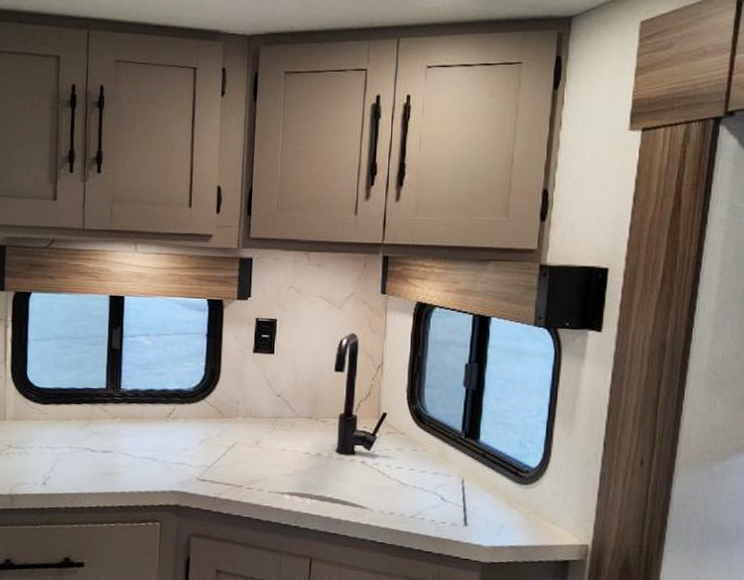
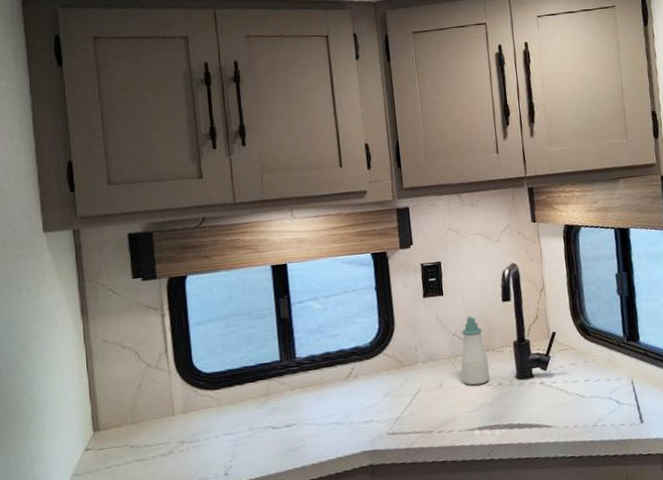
soap bottle: none [280,380,310,451] -> present [461,316,490,386]

